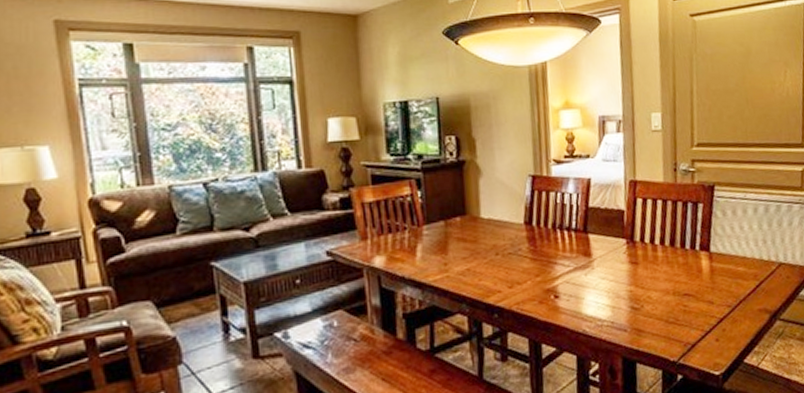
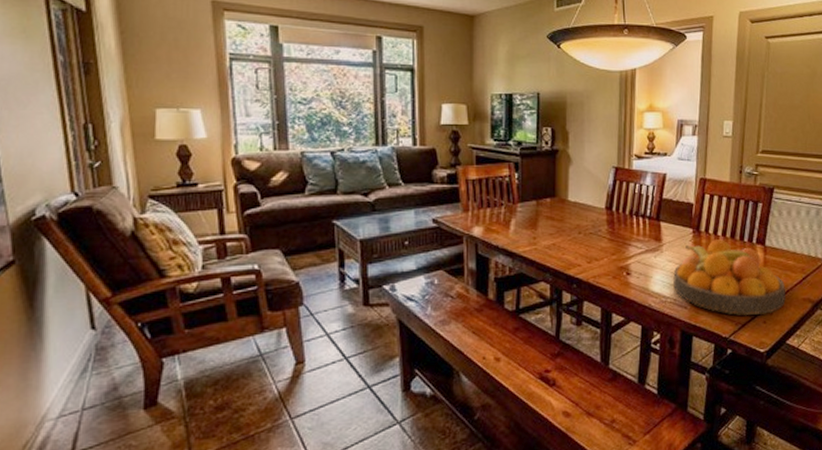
fruit bowl: none [608,249,739,335] -> present [673,239,786,315]

